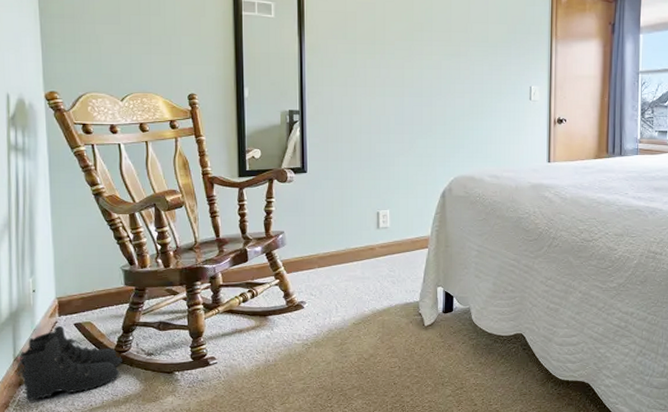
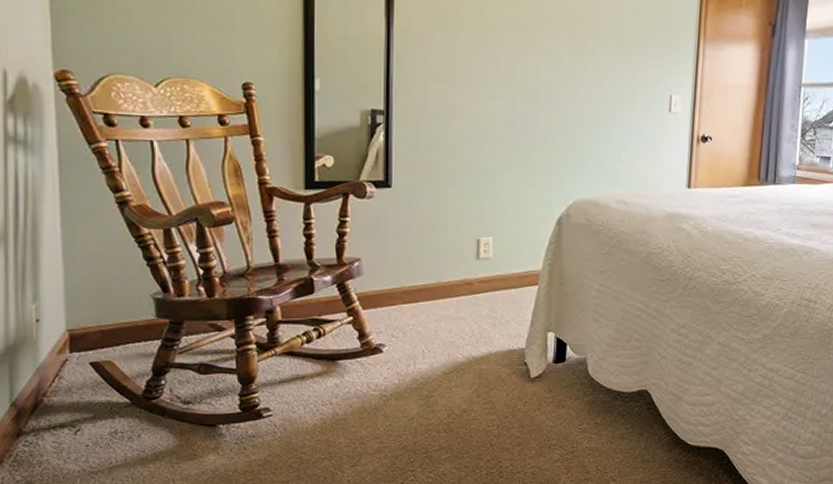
boots: present [16,325,122,400] -> none [14,364,151,455]

